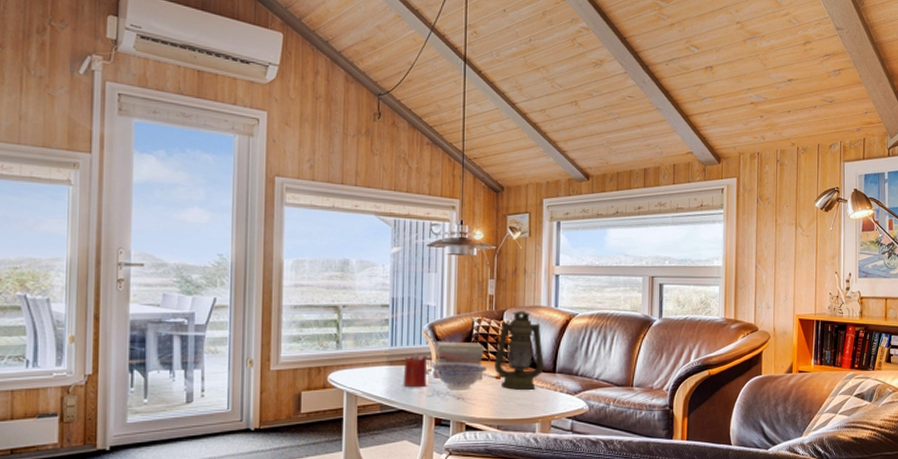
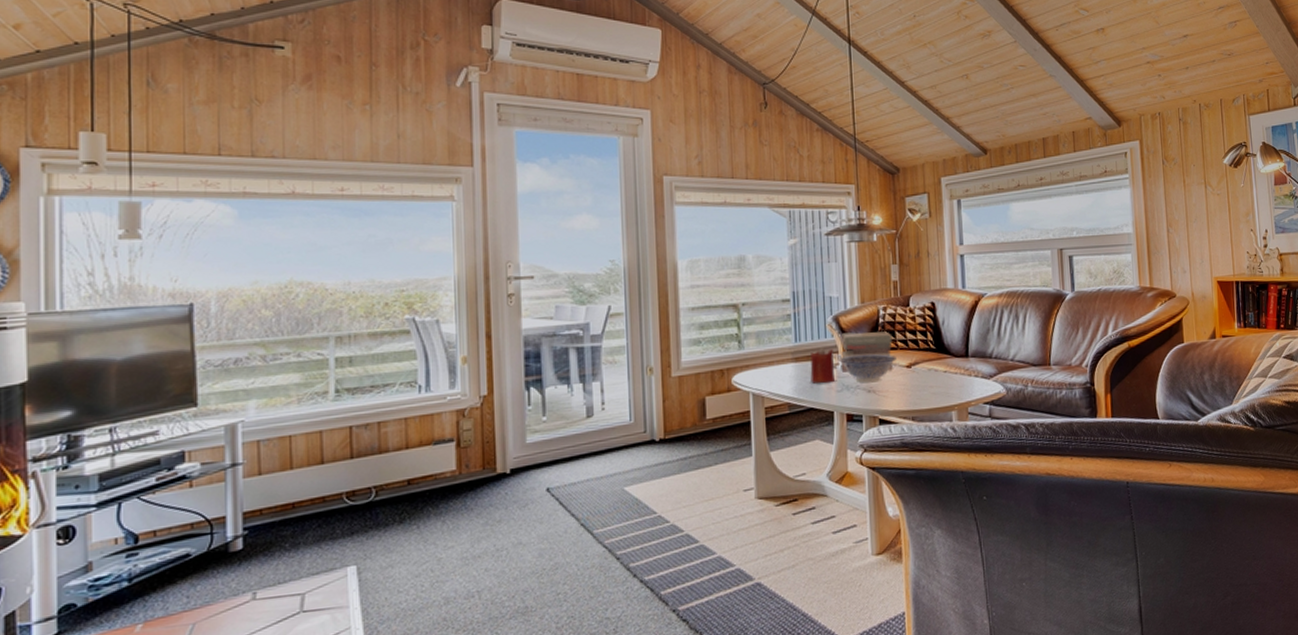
lantern: present [494,310,544,391] -> none [904,294,956,379]

